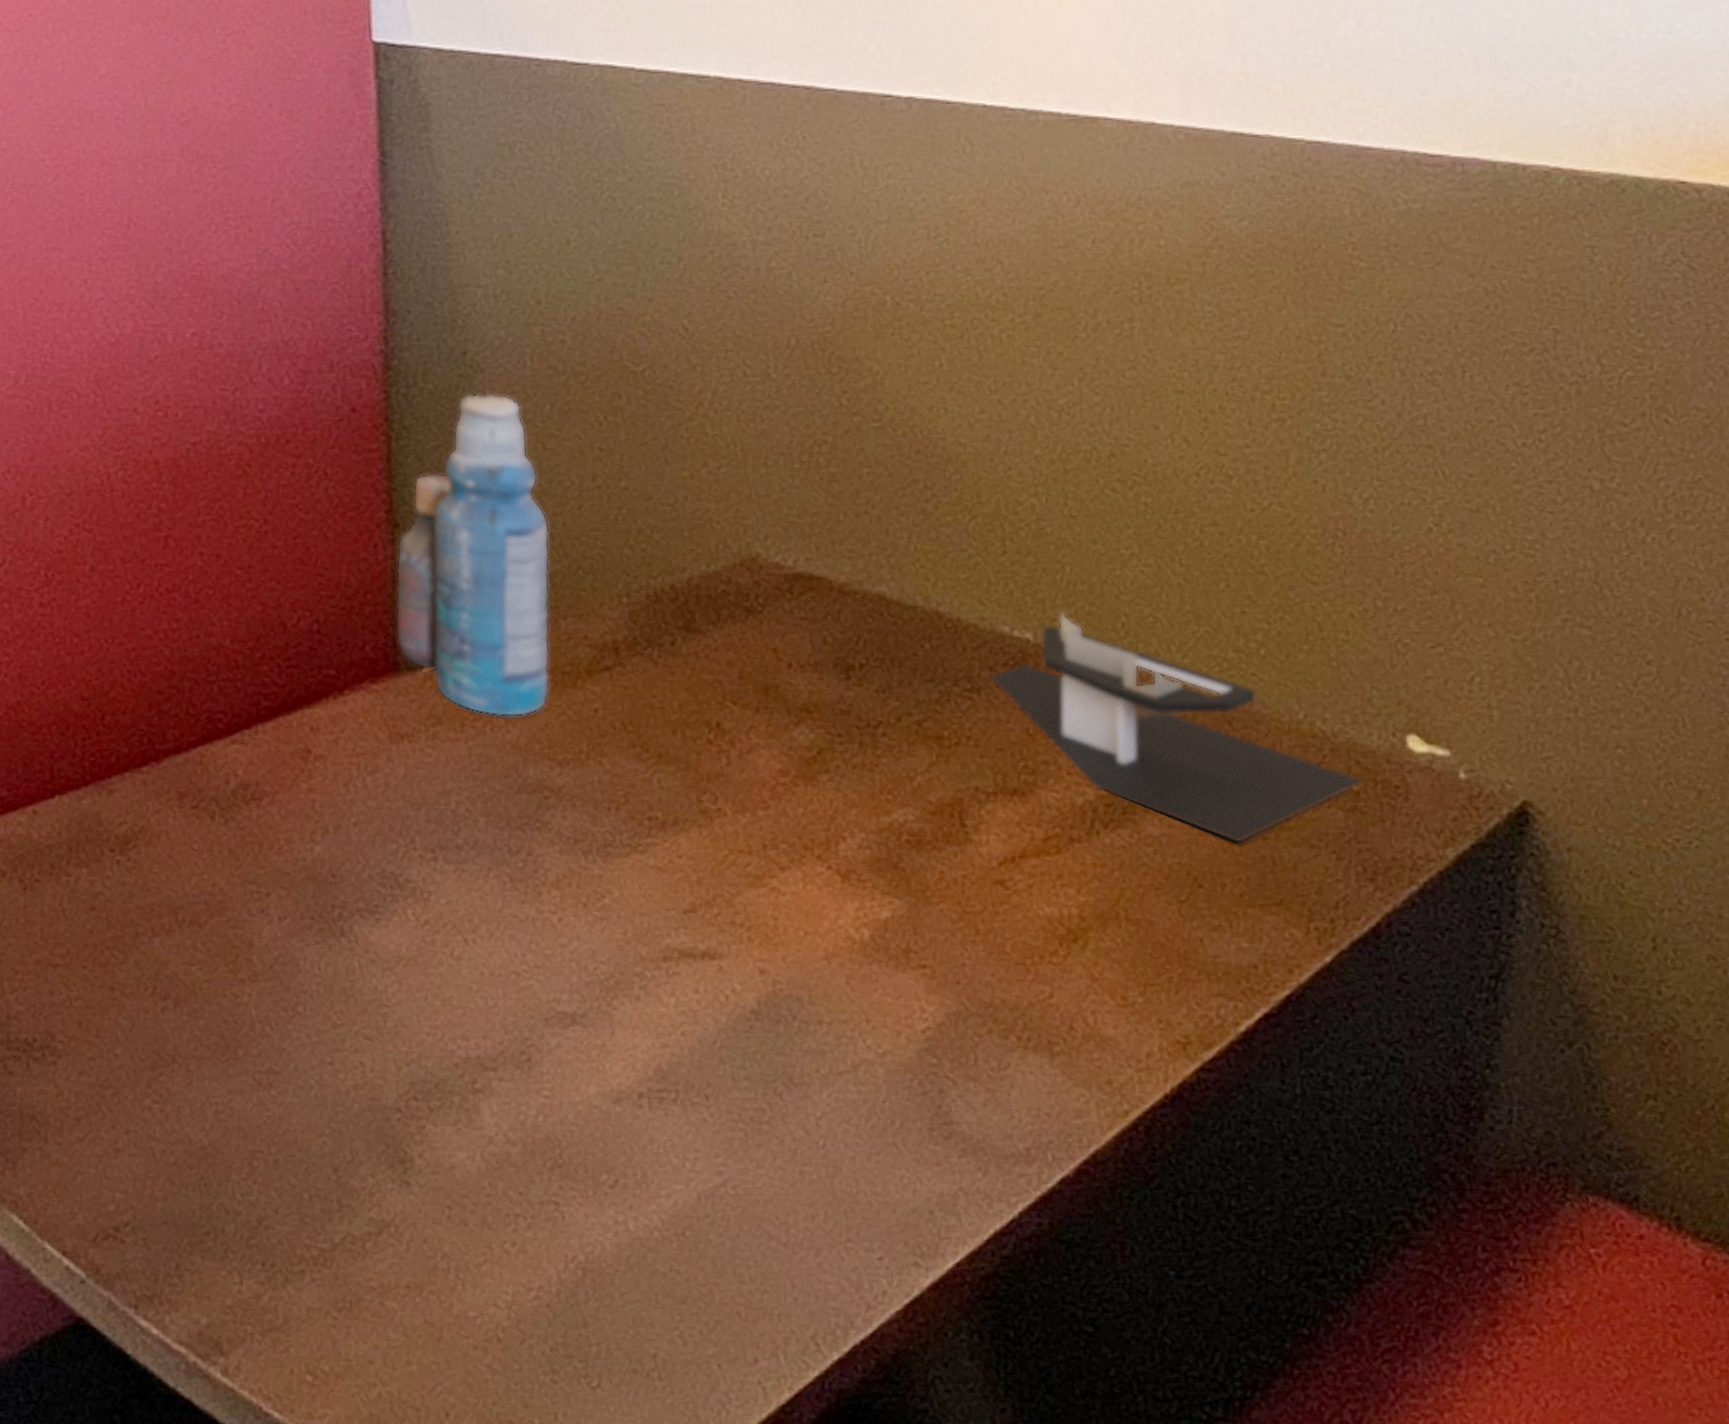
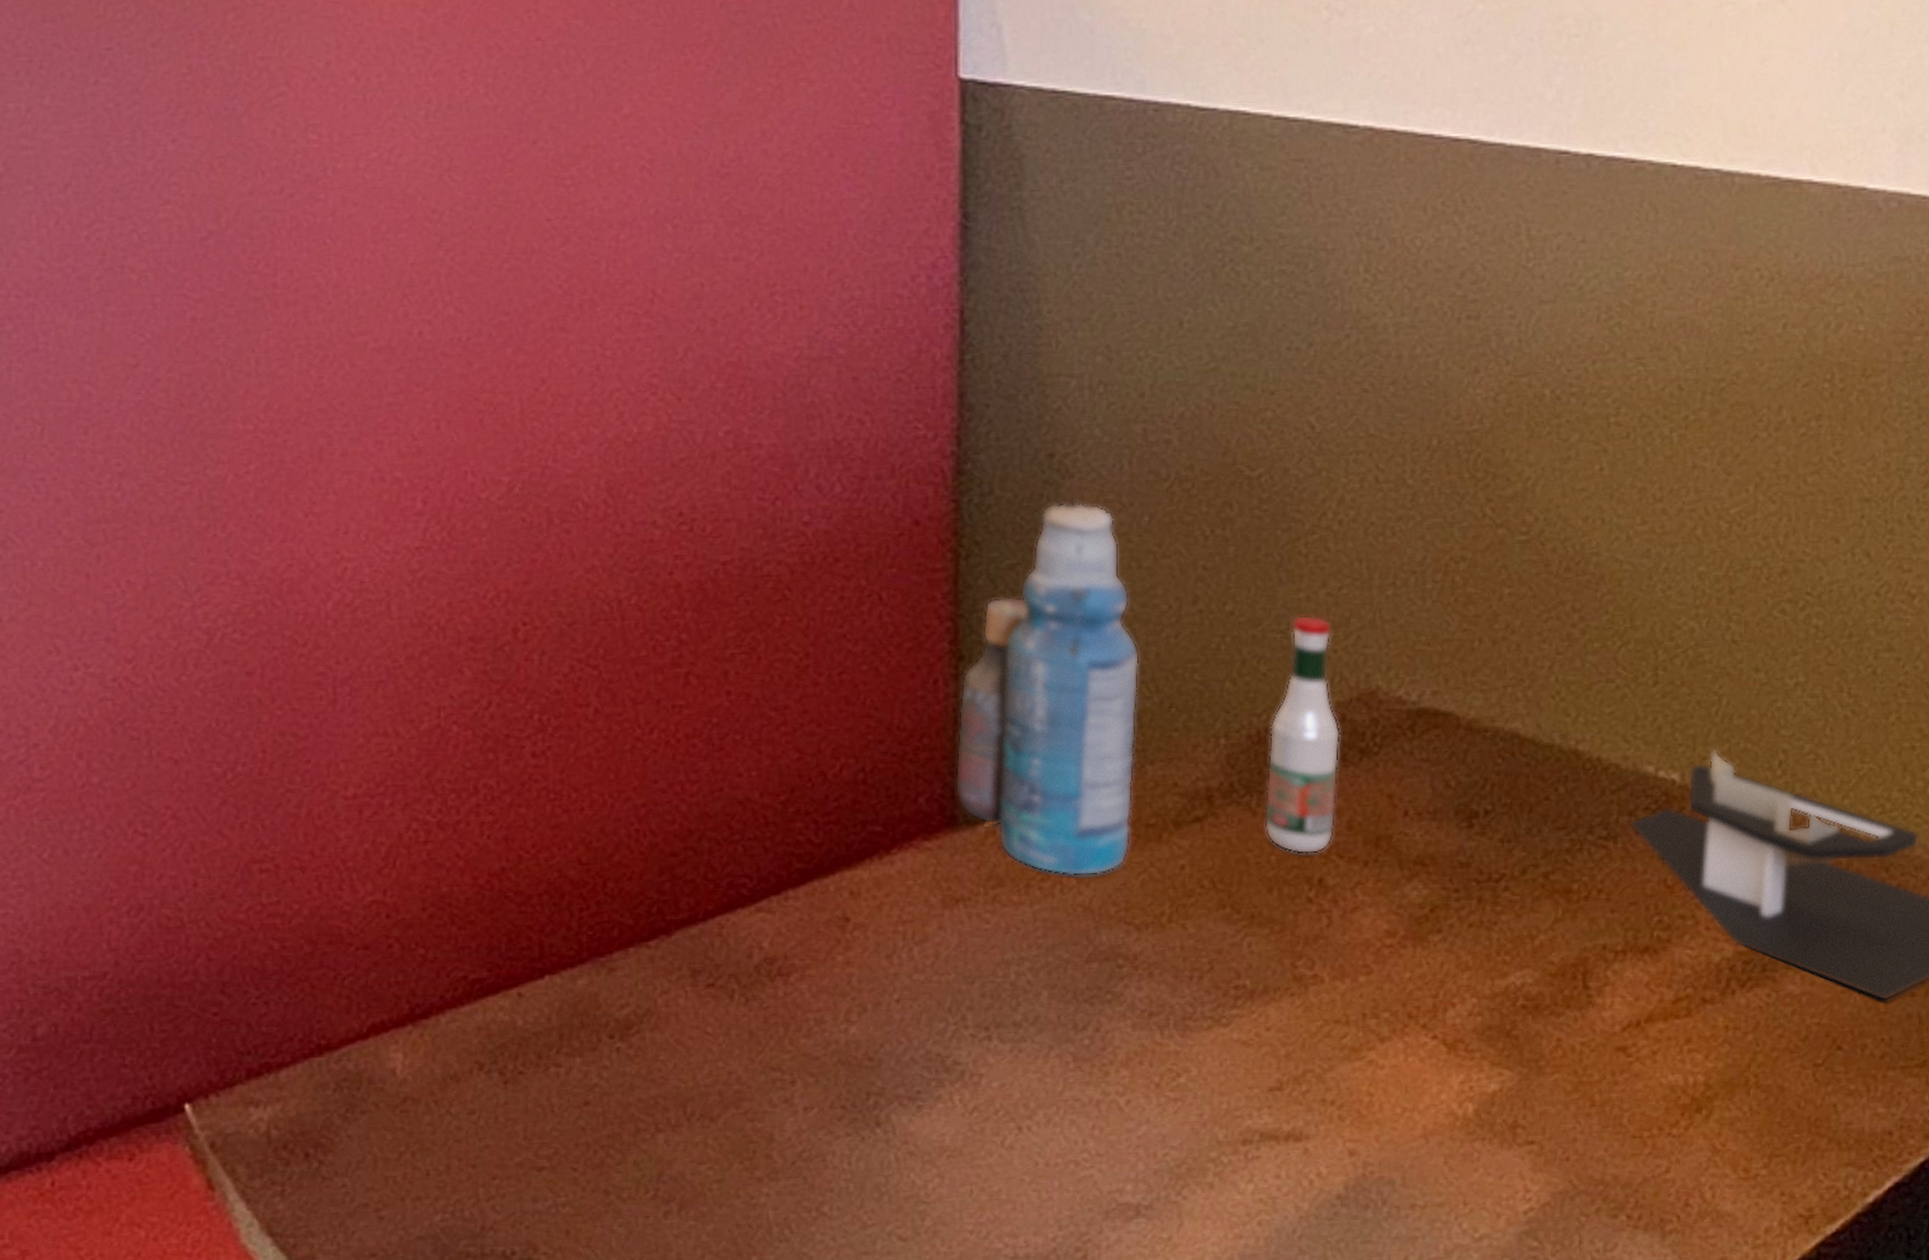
tabasco sauce: none [665,490,728,701] -> present [1264,615,1340,854]

